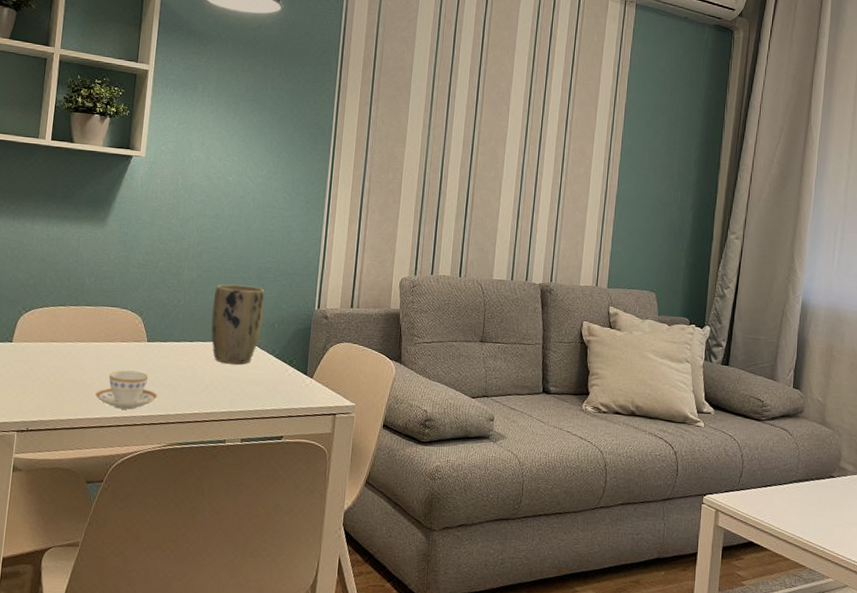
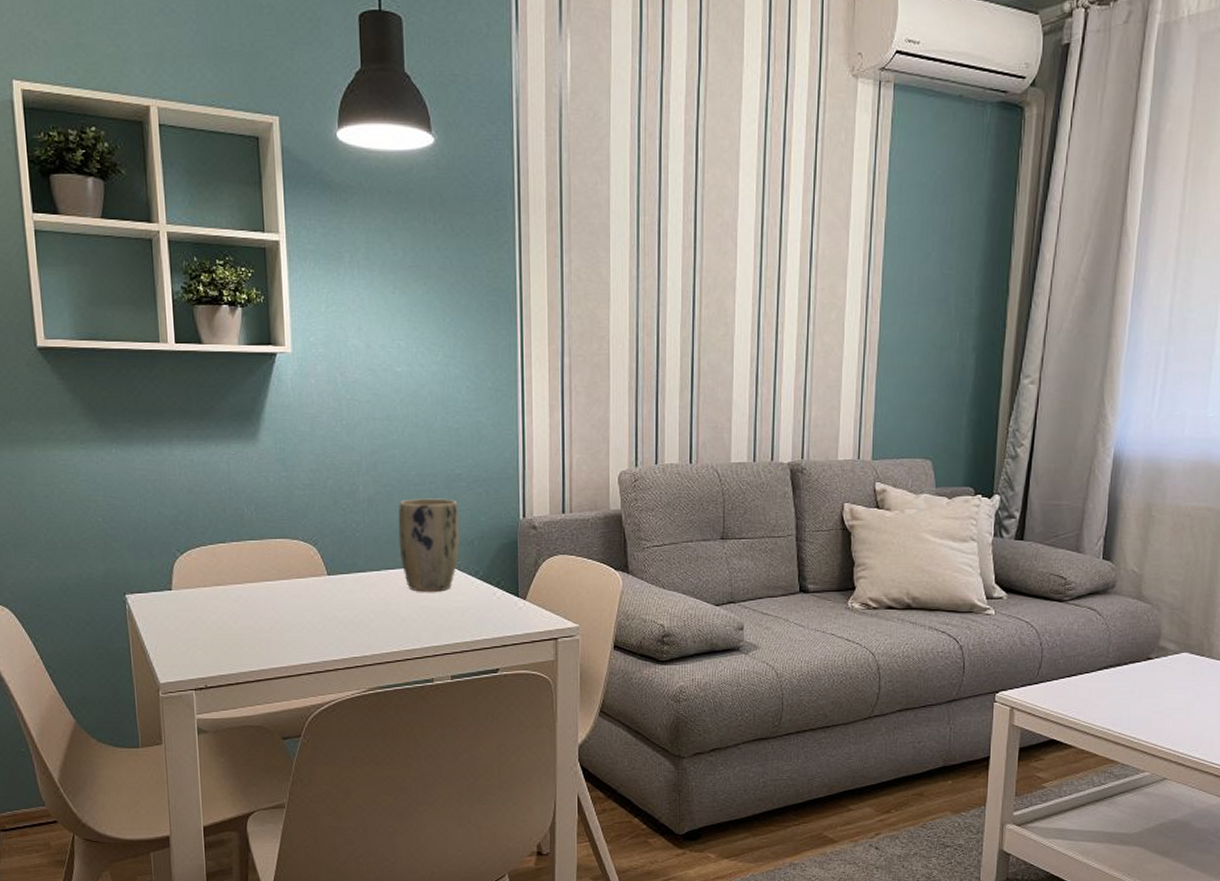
teacup: present [95,370,158,410] -> none [277,610,349,655]

